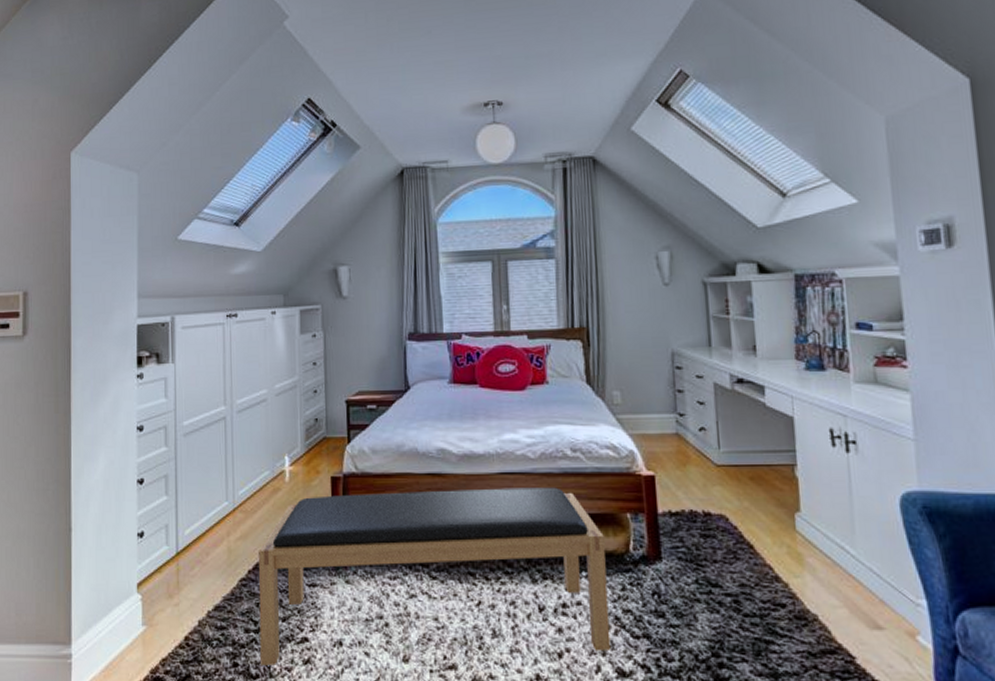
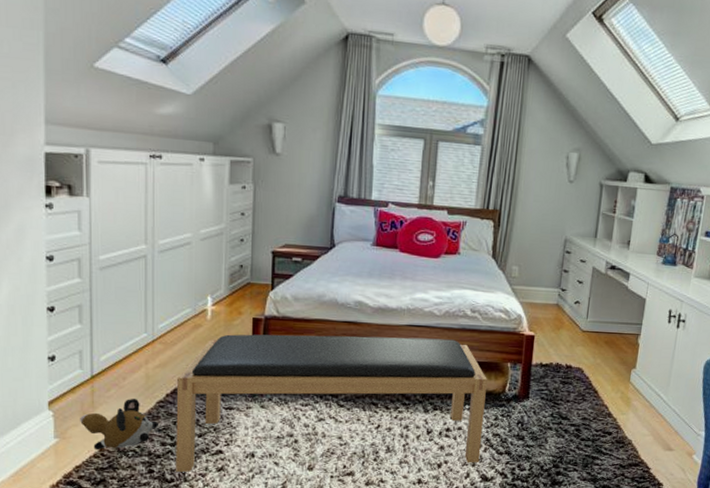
plush toy: none [166,576,241,638] -> present [80,398,158,449]

